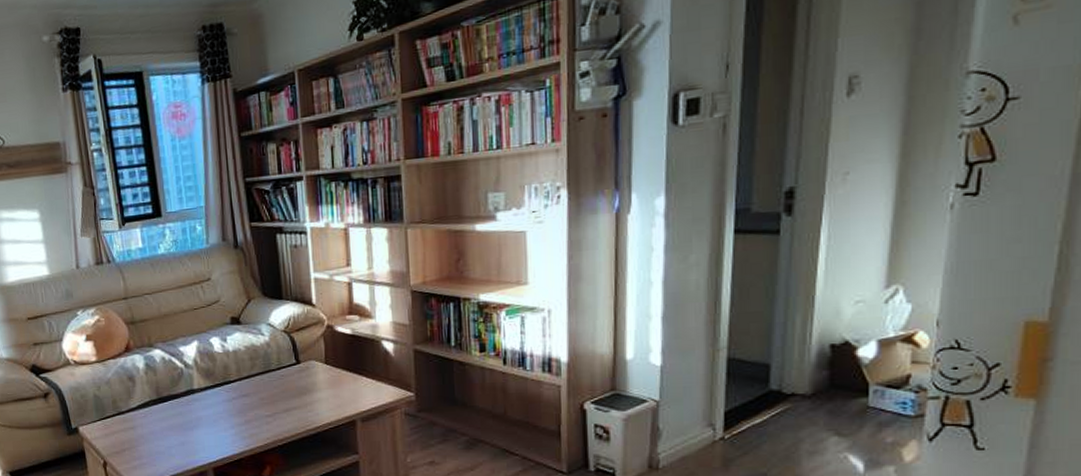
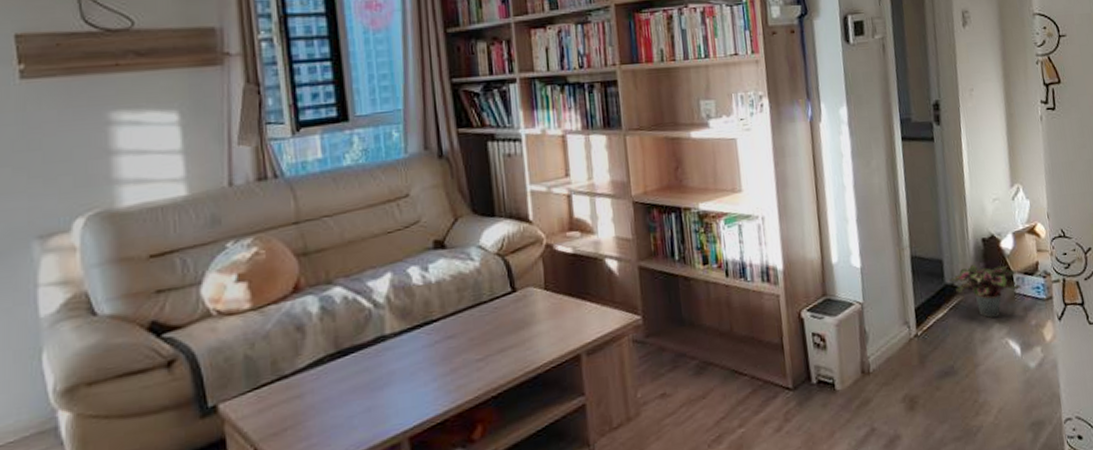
potted plant: none [773,372,882,431] -> present [947,264,1023,318]

